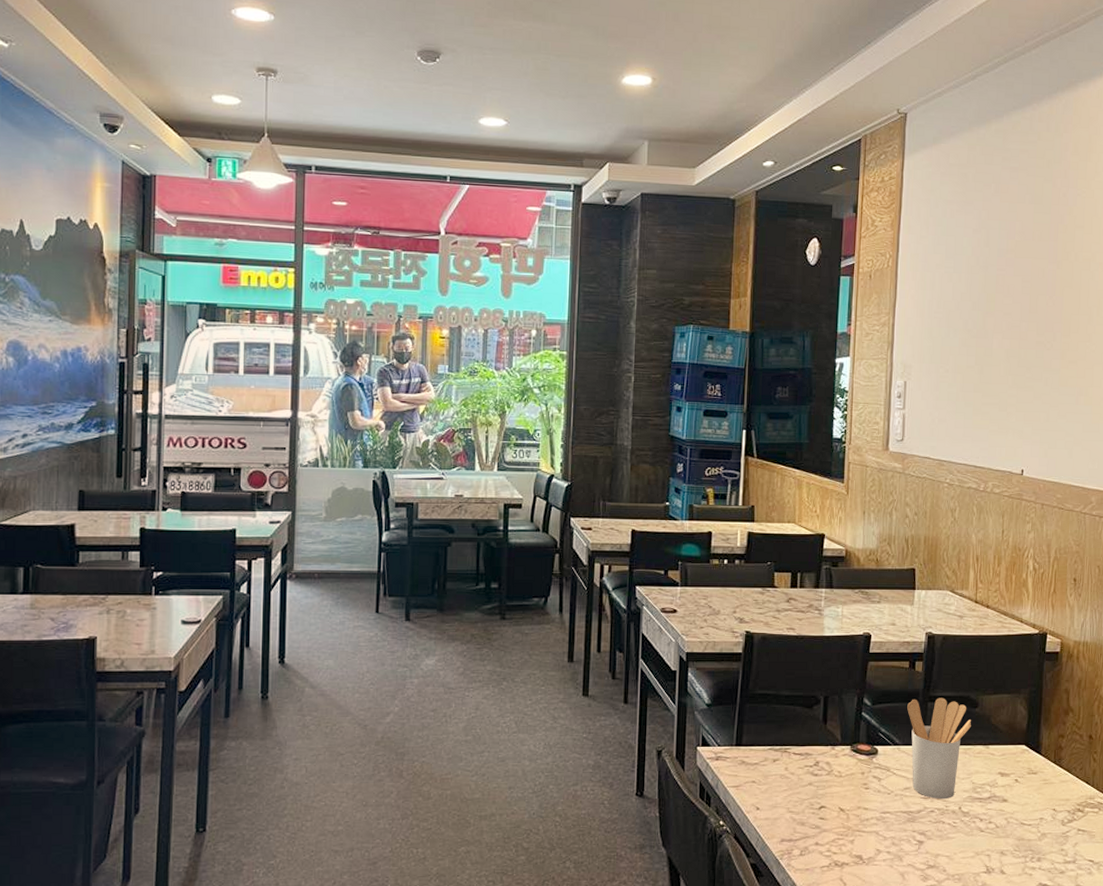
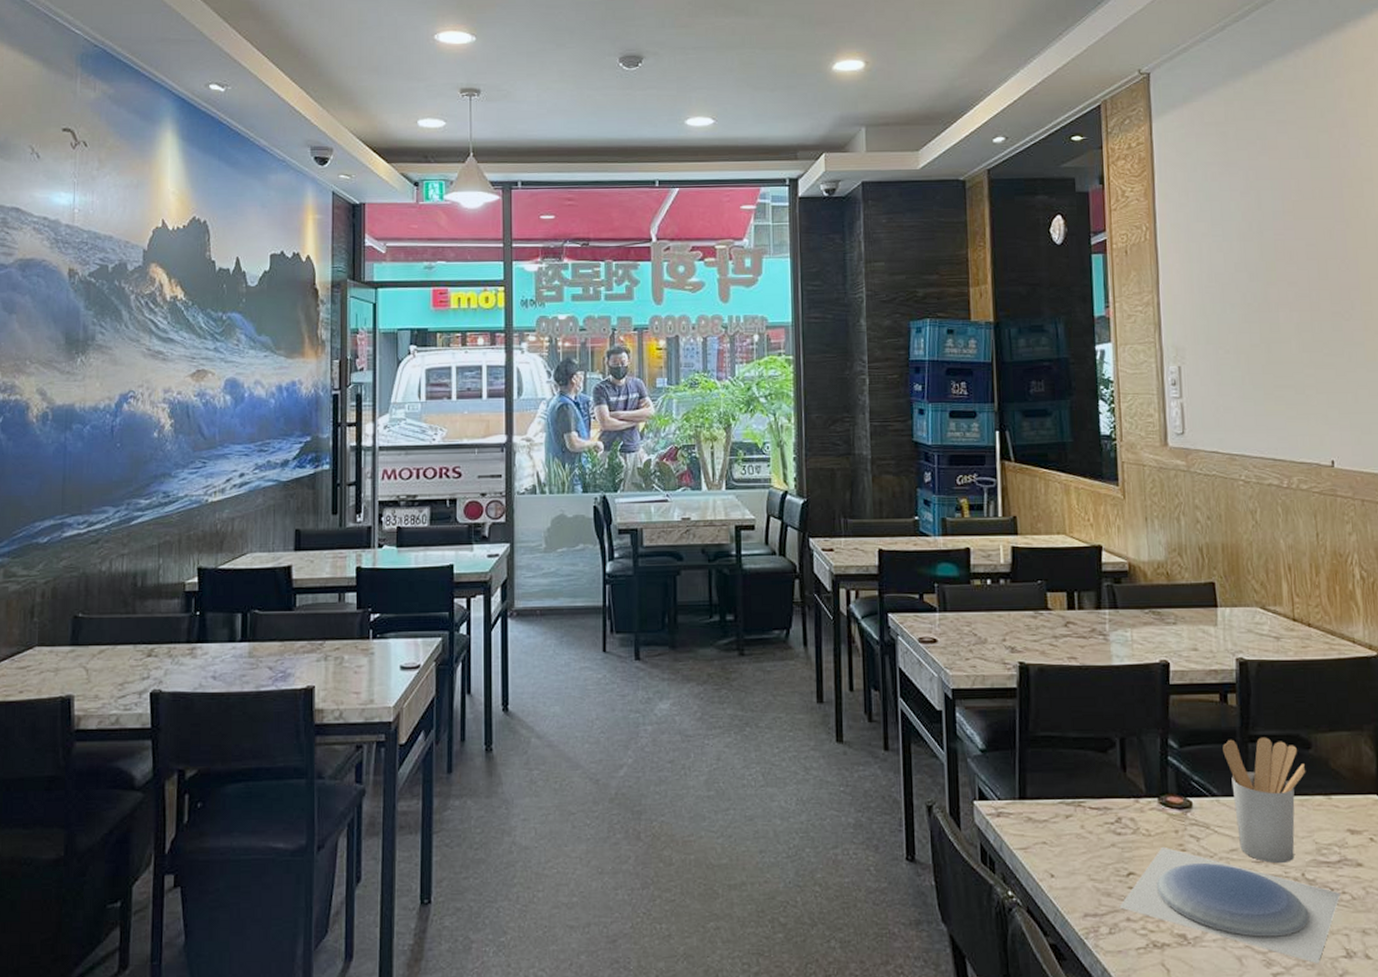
plate: none [810,785,987,878] -> present [1119,846,1341,964]

